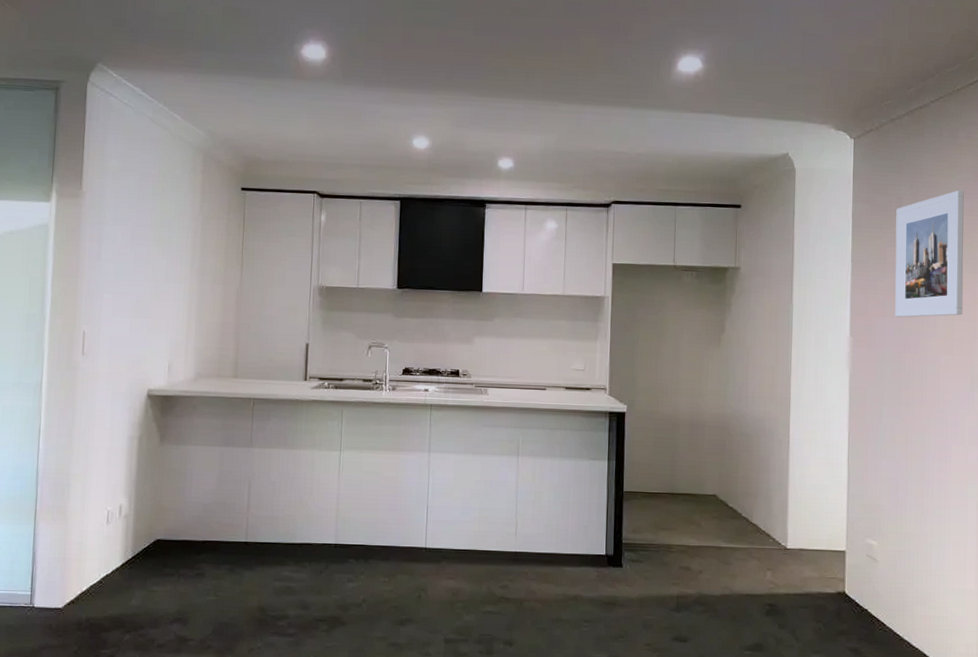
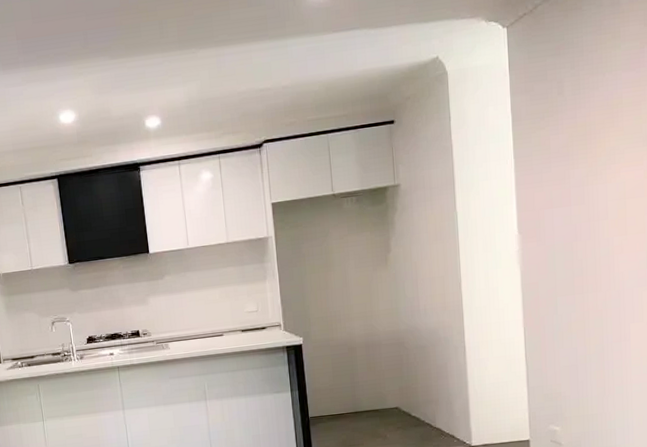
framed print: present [895,190,964,317] -> none [557,61,635,206]

